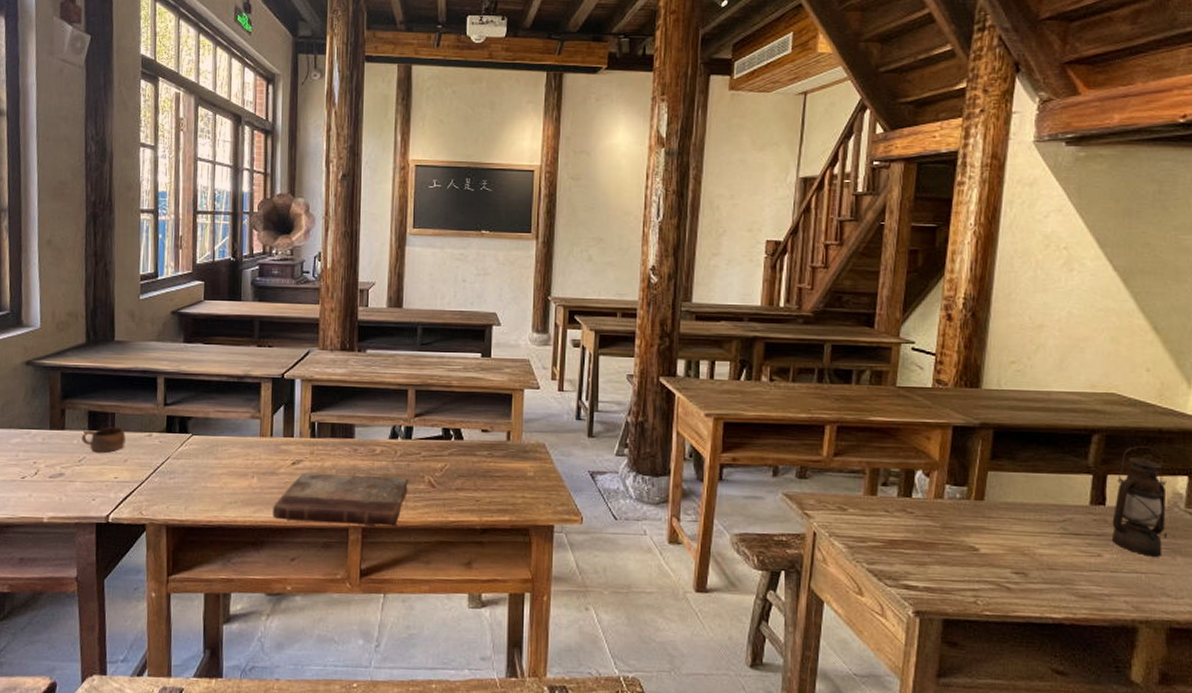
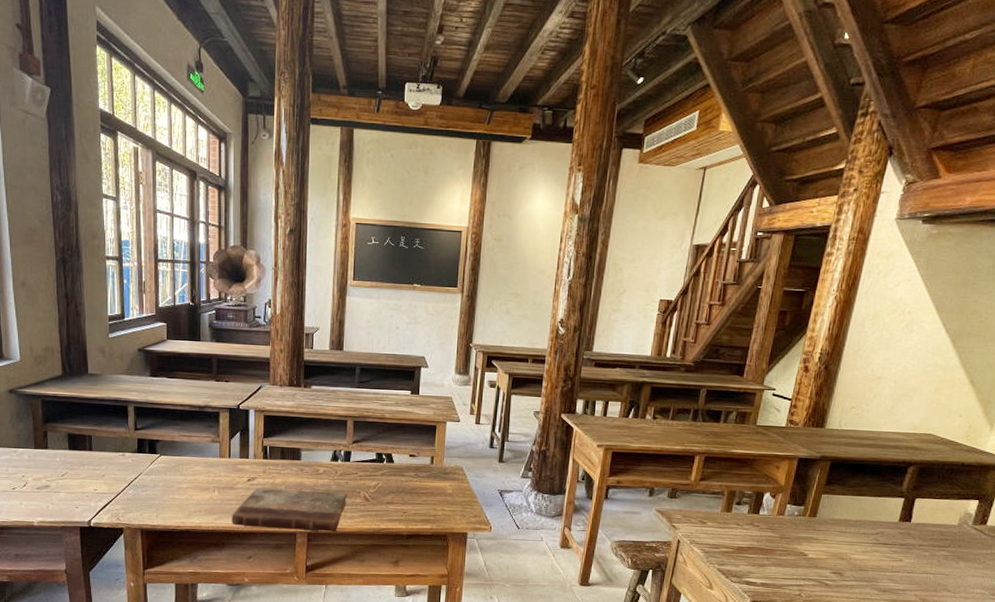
cup: present [82,426,126,454] -> none [64,446,102,470]
oil lamp: present [1111,446,1168,557] -> none [911,476,962,562]

